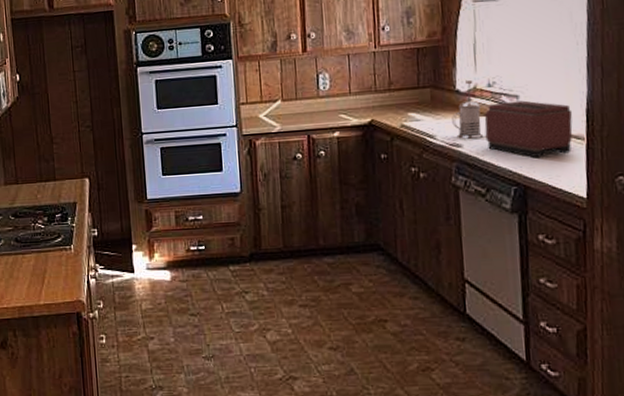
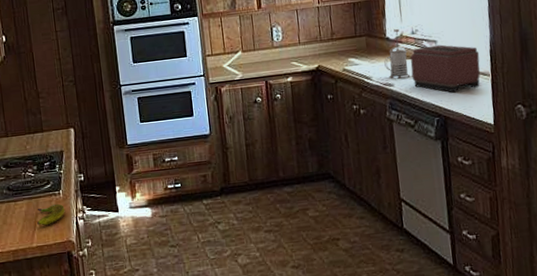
banana: none [45,259,76,283] -> present [37,203,65,226]

